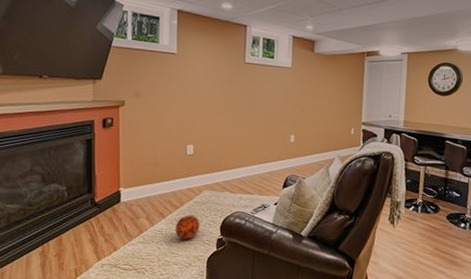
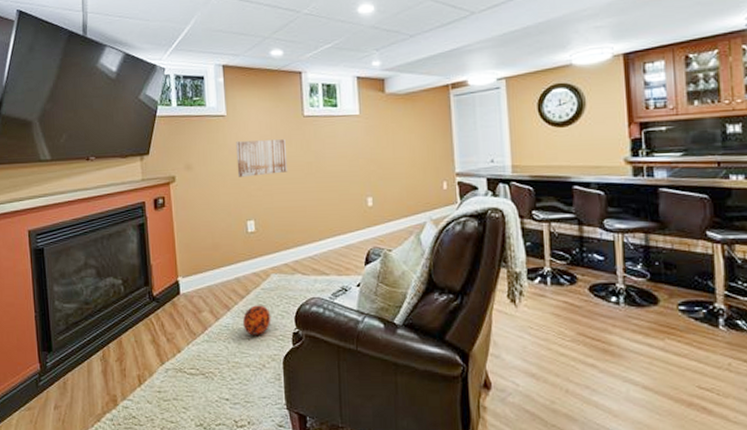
wall art: none [182,77,228,109] -> present [236,139,288,177]

